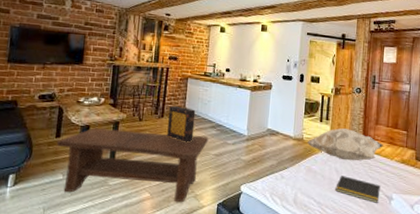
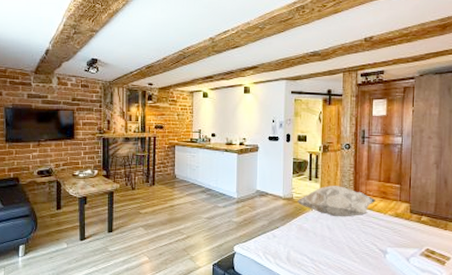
coffee table: present [56,128,209,202] -> none [58,199,200,264]
decorative box: present [167,105,196,142] -> none [159,173,185,208]
notepad: present [335,176,380,203] -> none [328,232,374,257]

